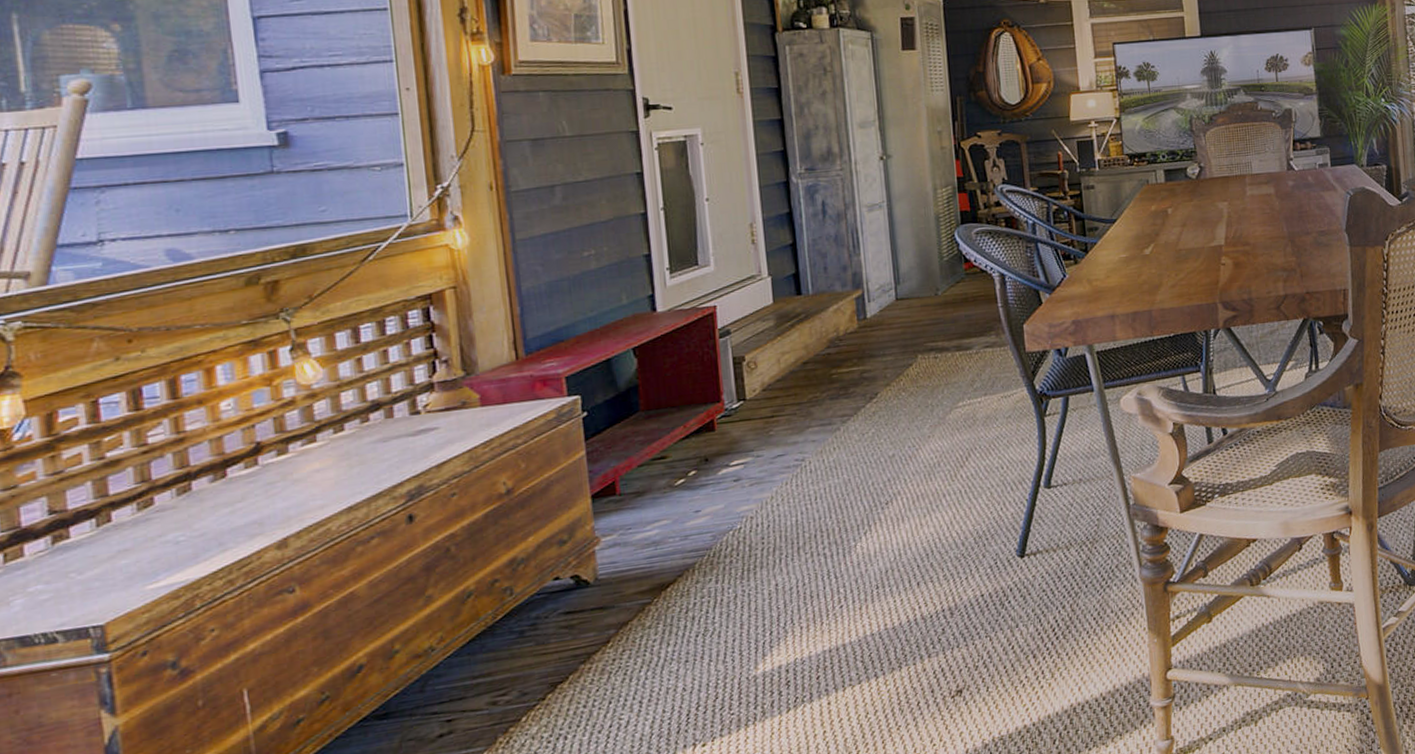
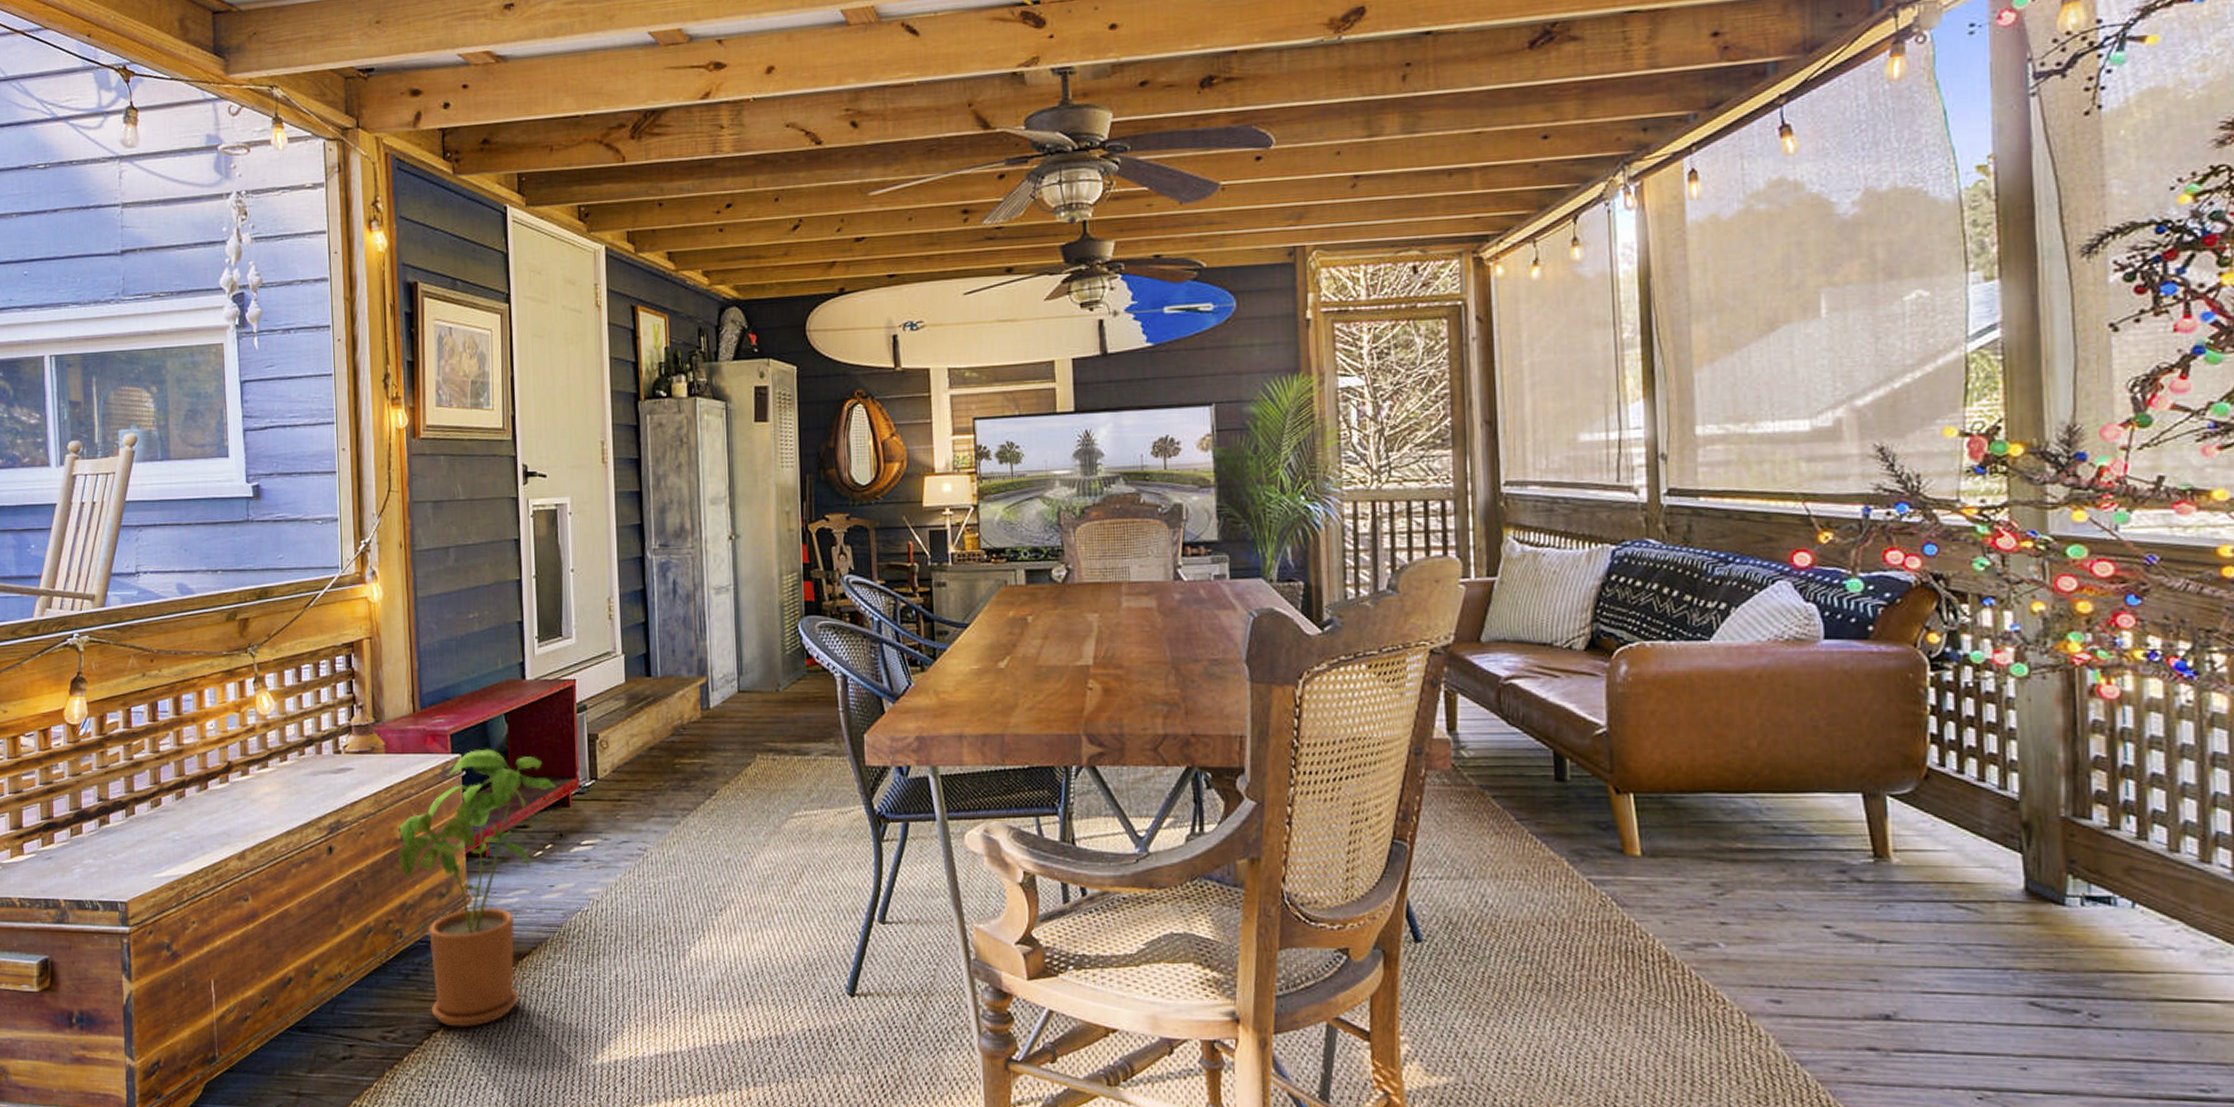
house plant: none [503,386,698,674] -> present [398,749,556,1028]

